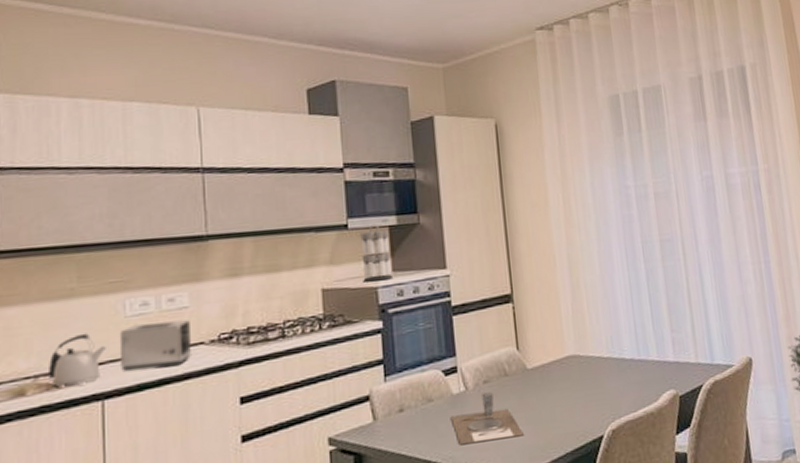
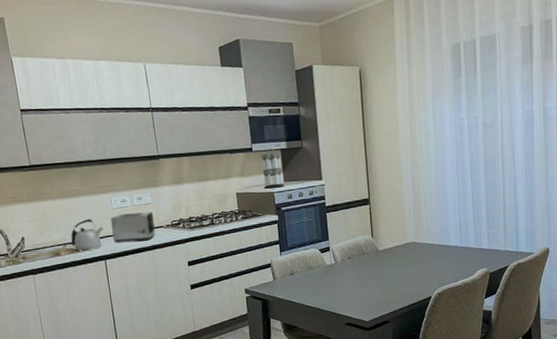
place setting: present [451,392,524,446] -> none [326,265,375,298]

